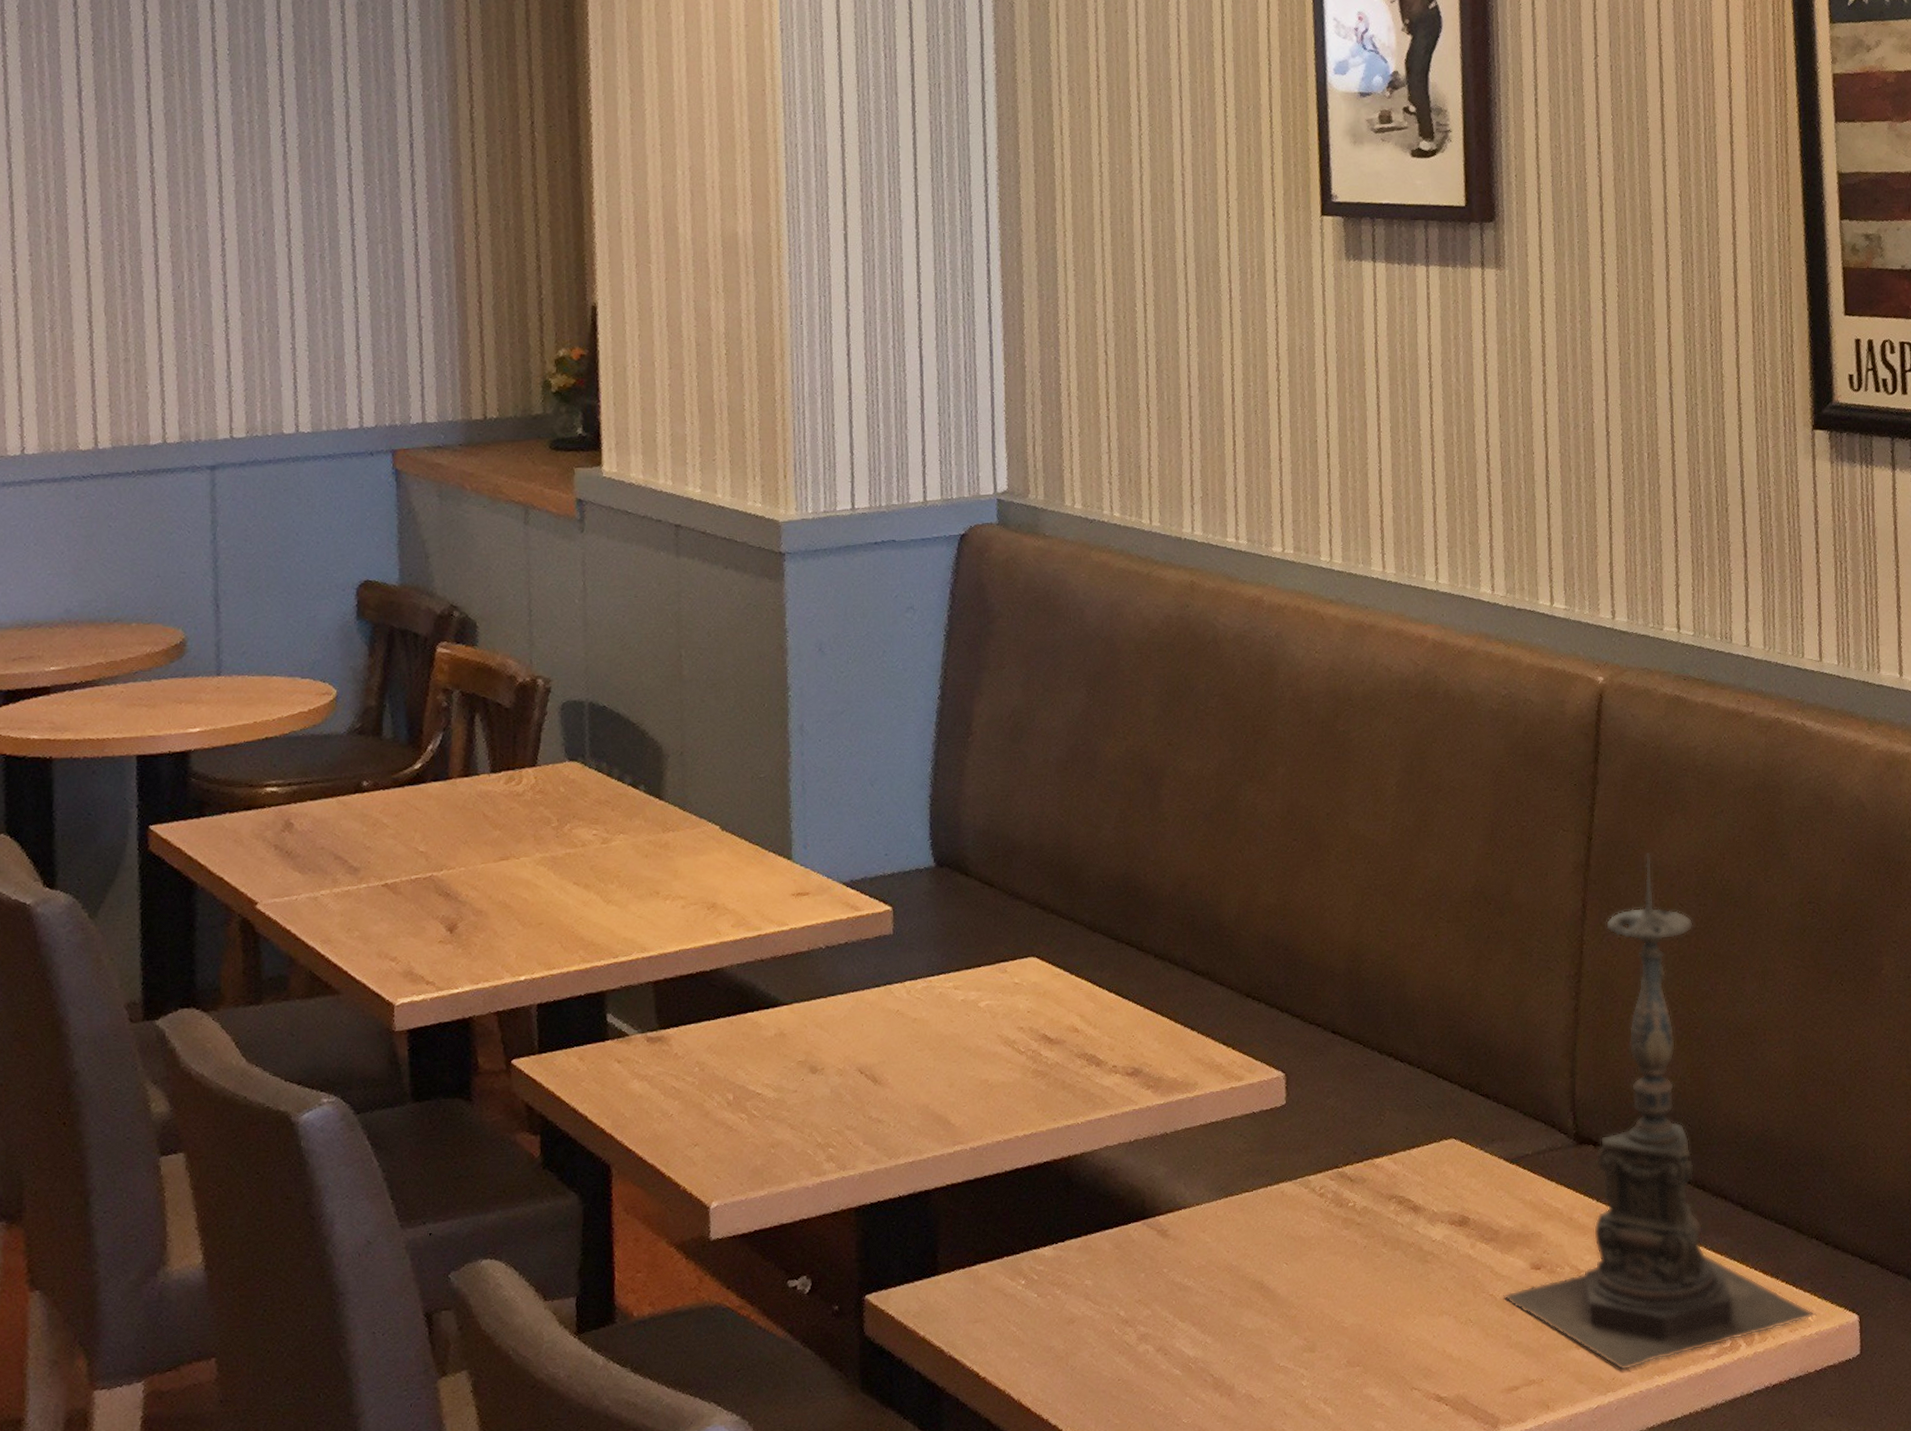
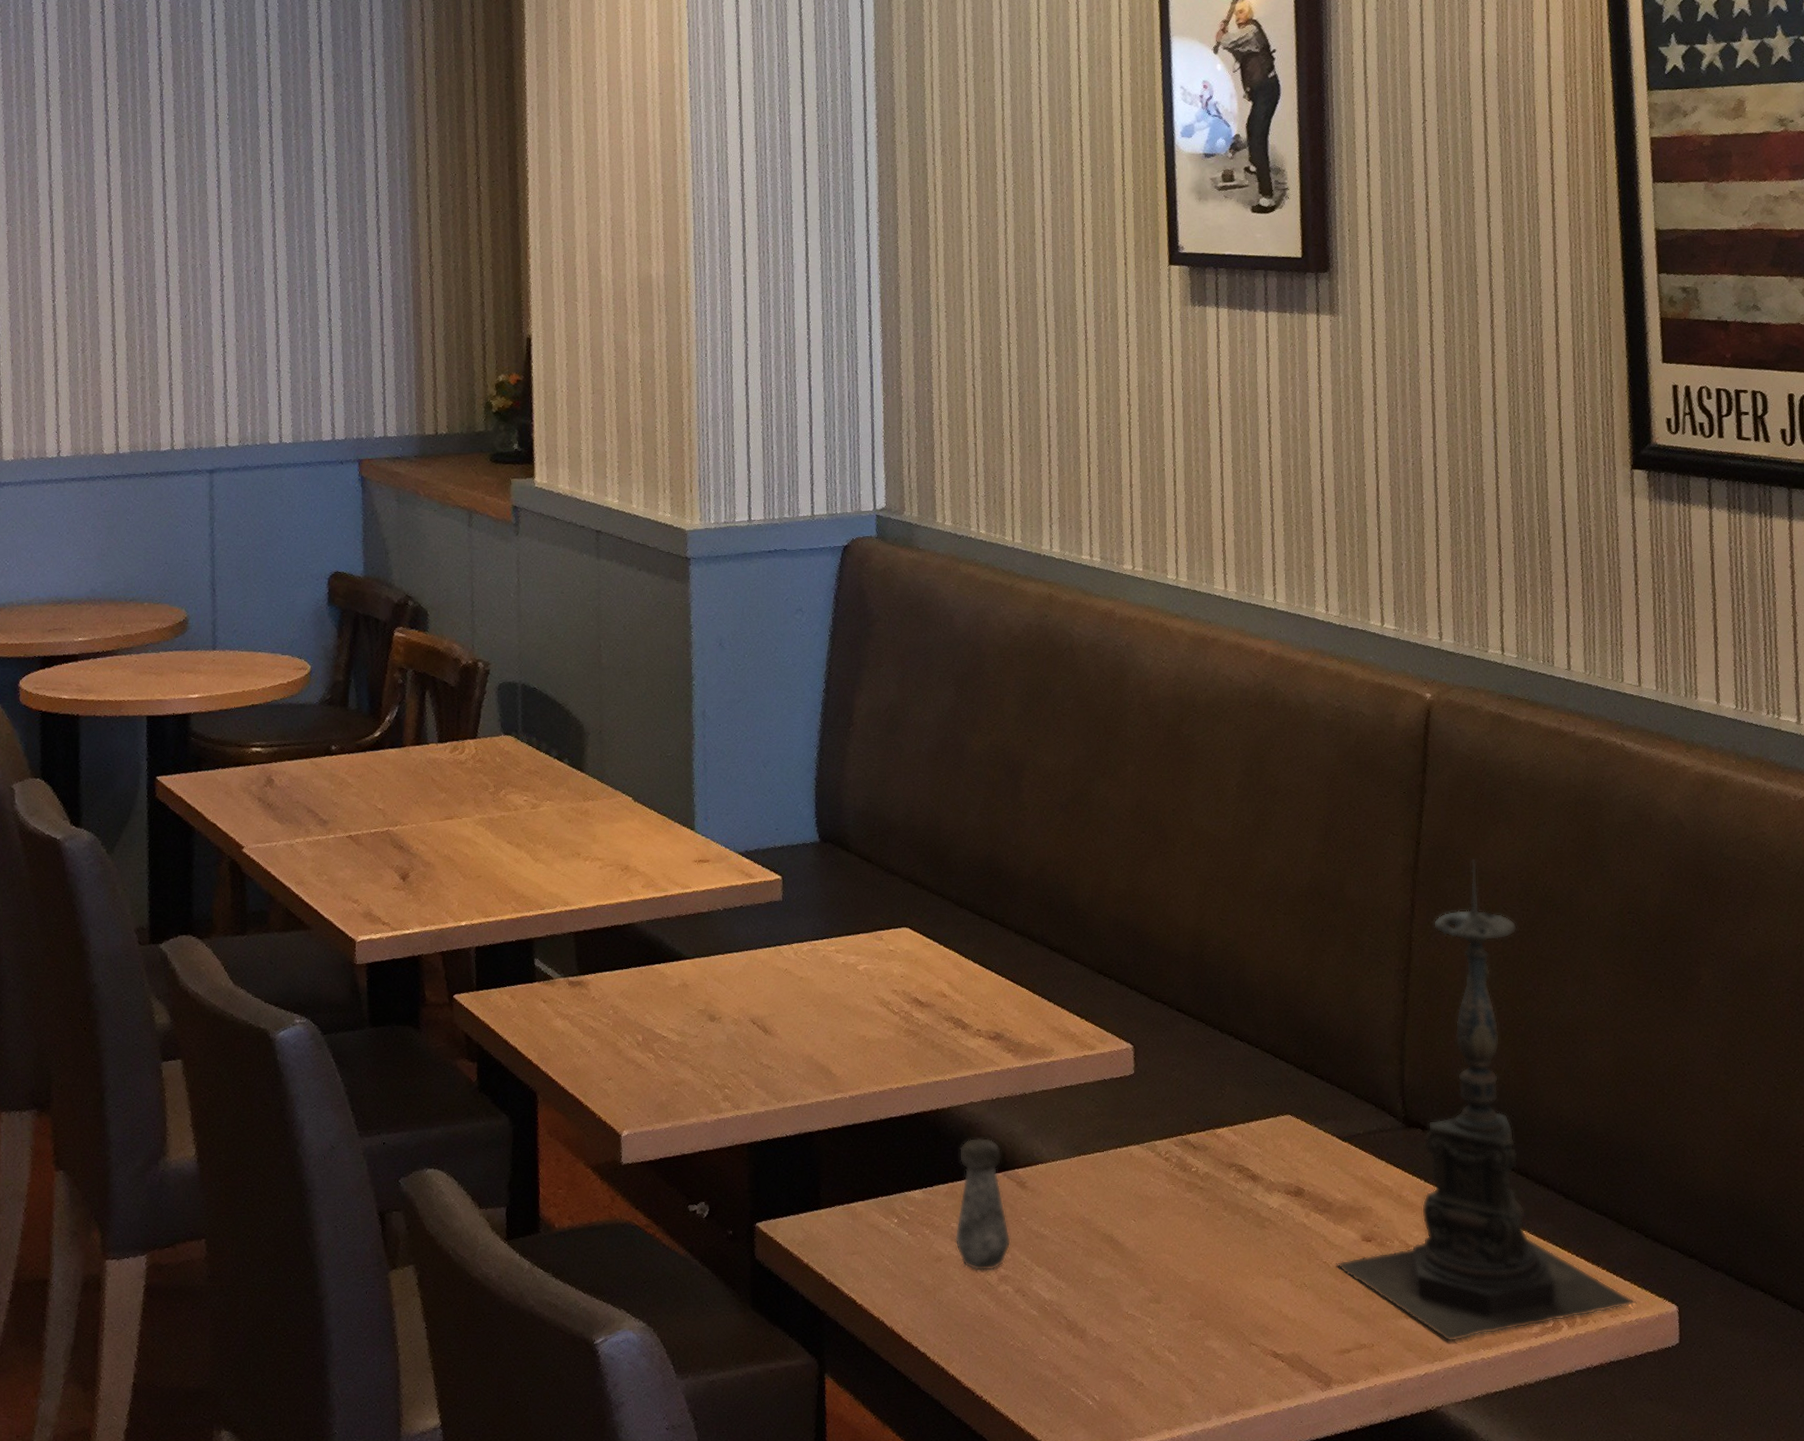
salt shaker: none [1089,1184,1151,1332] -> present [955,1137,1011,1272]

